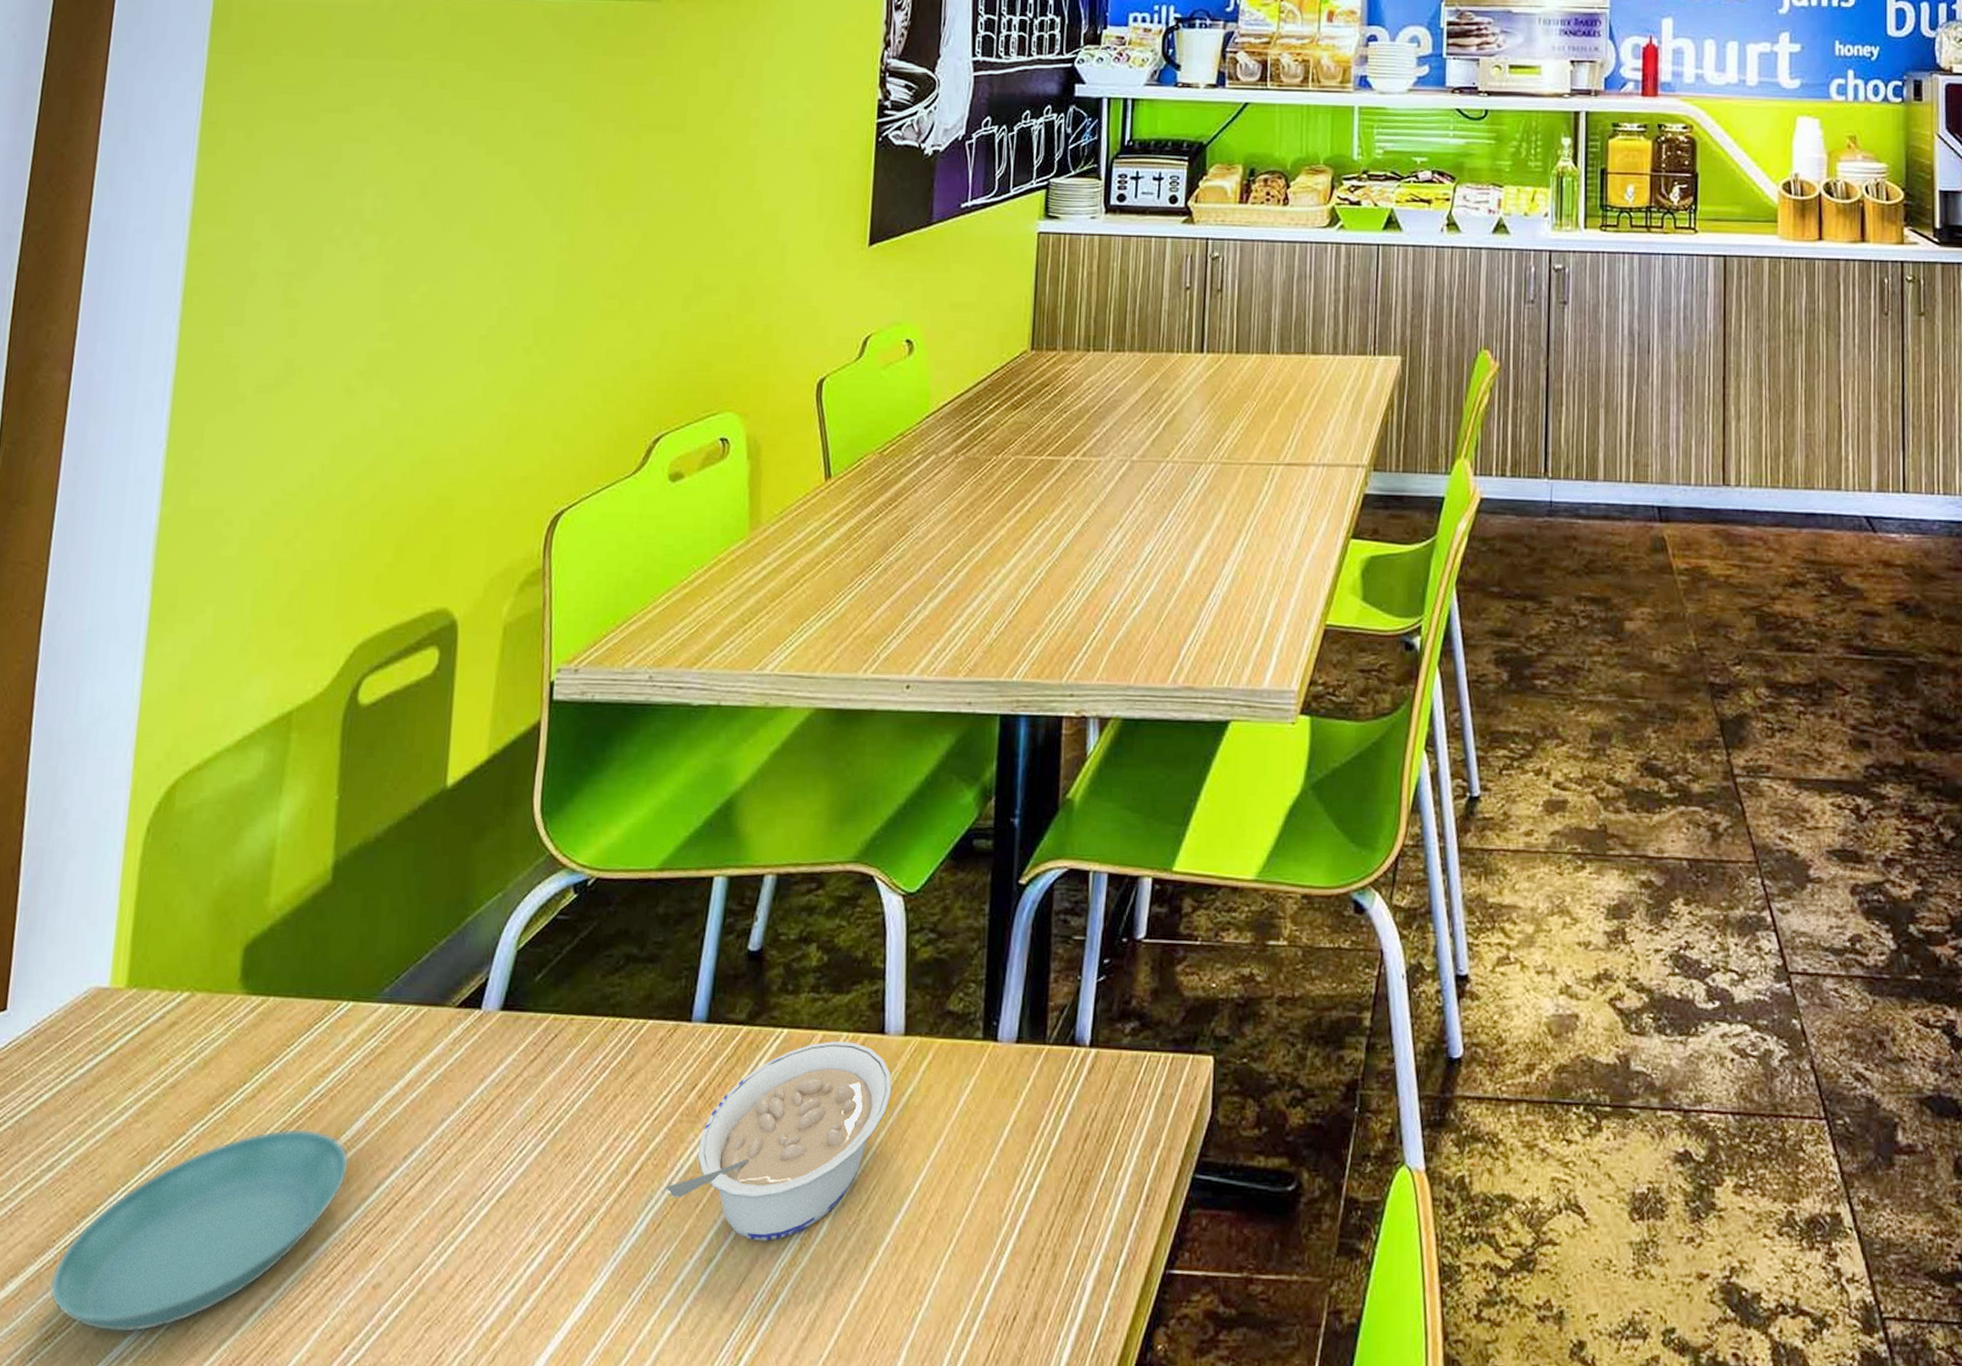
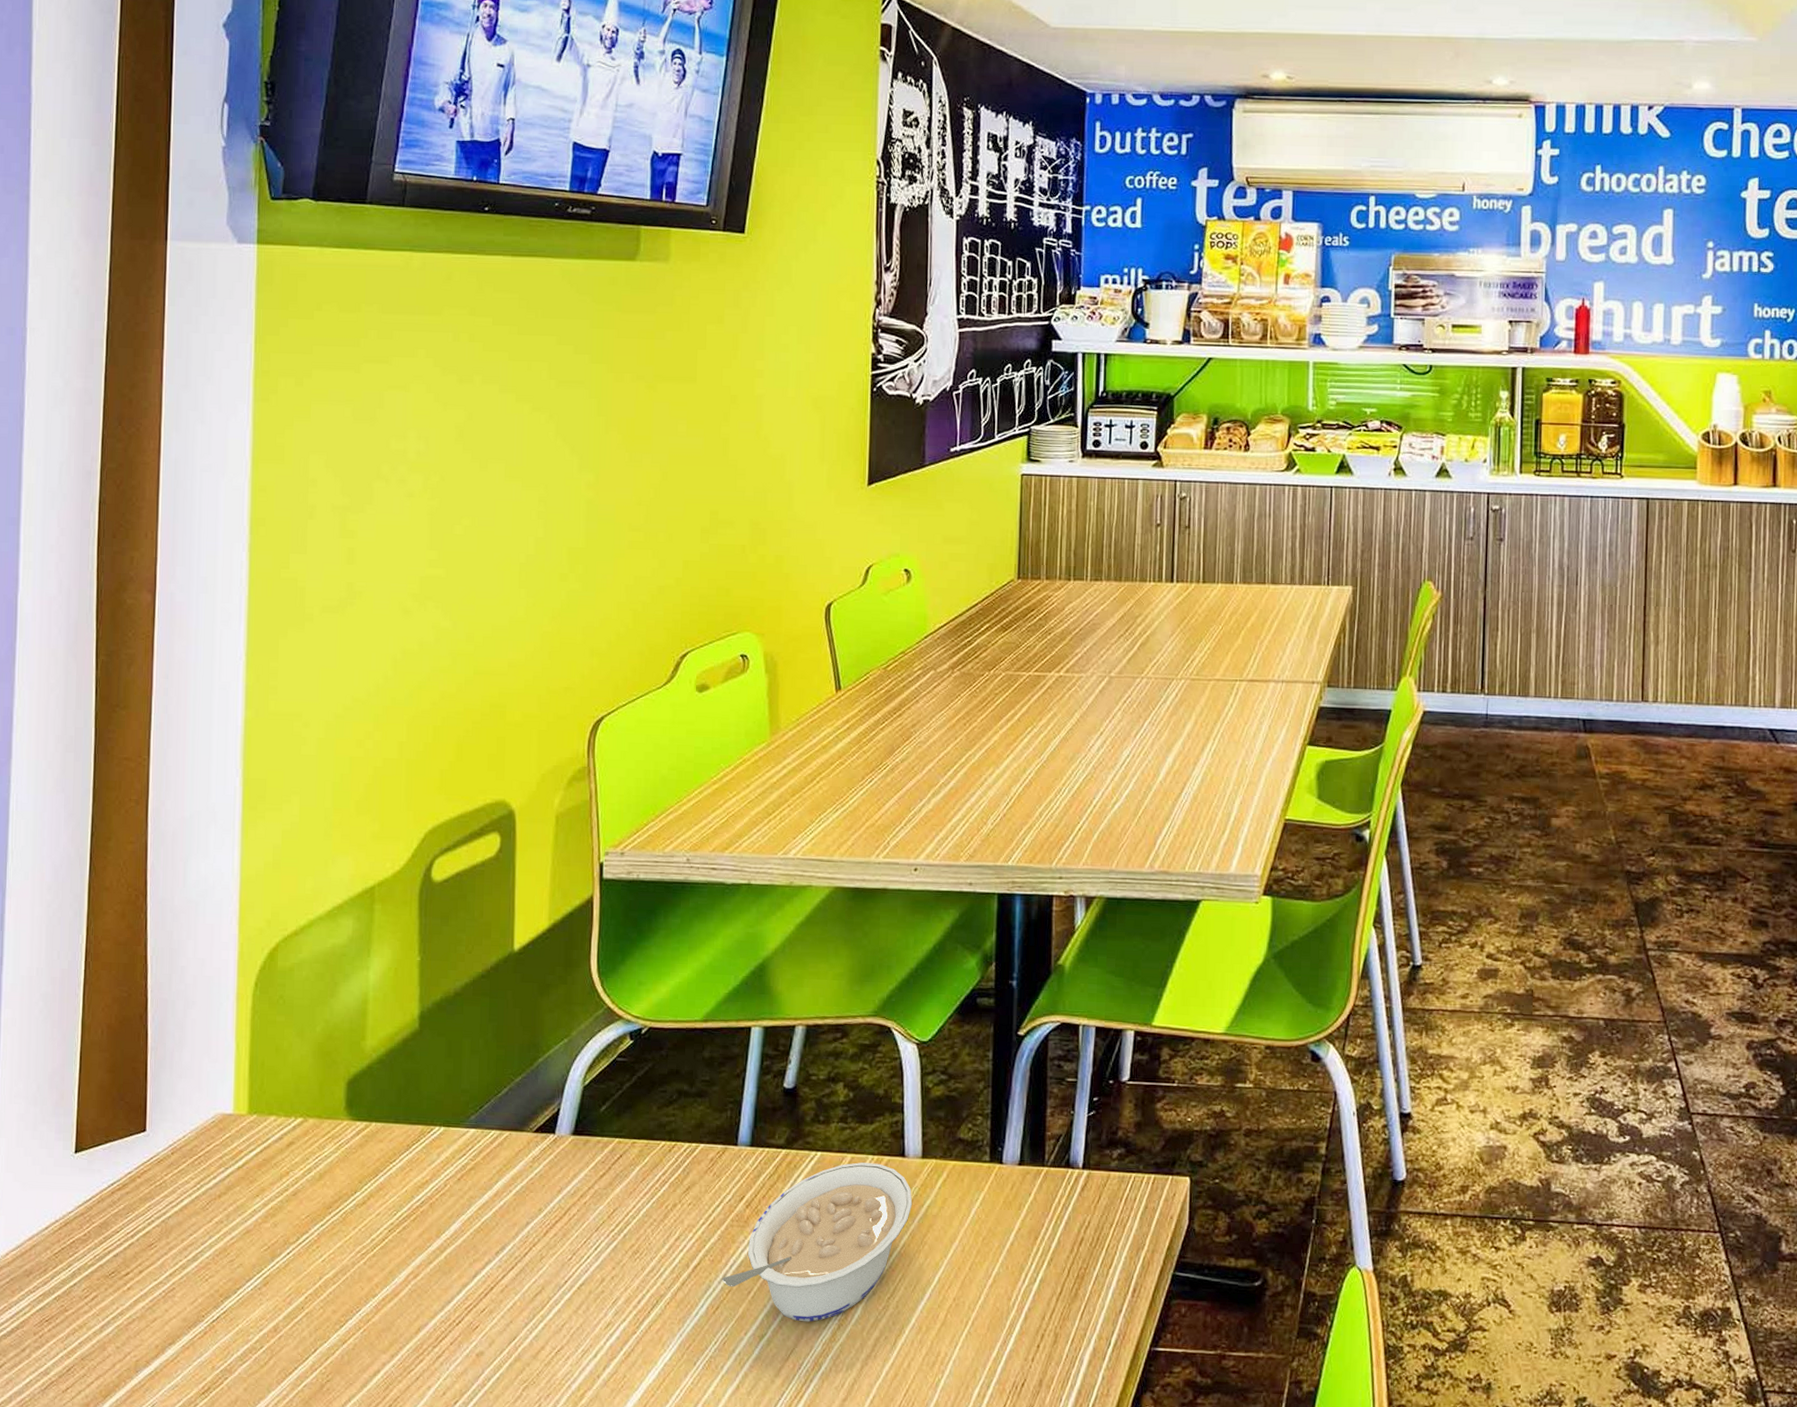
saucer: present [49,1128,349,1333] -> none [202,1228,450,1389]

